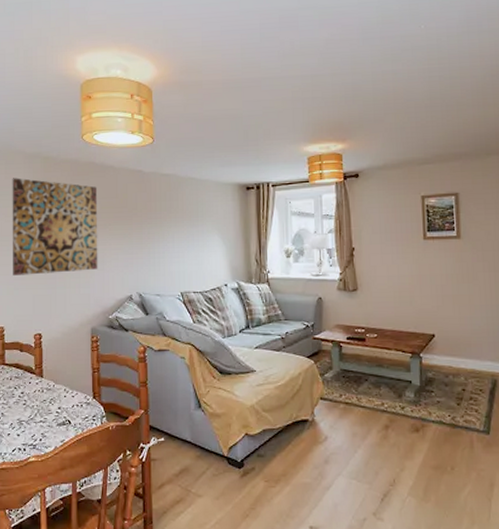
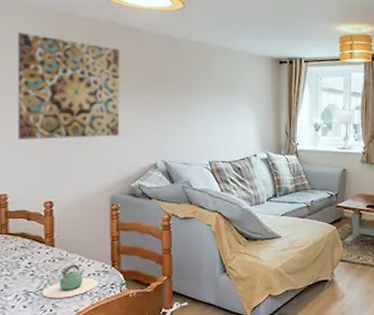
teapot: none [33,395,81,428] -> present [42,264,98,299]

